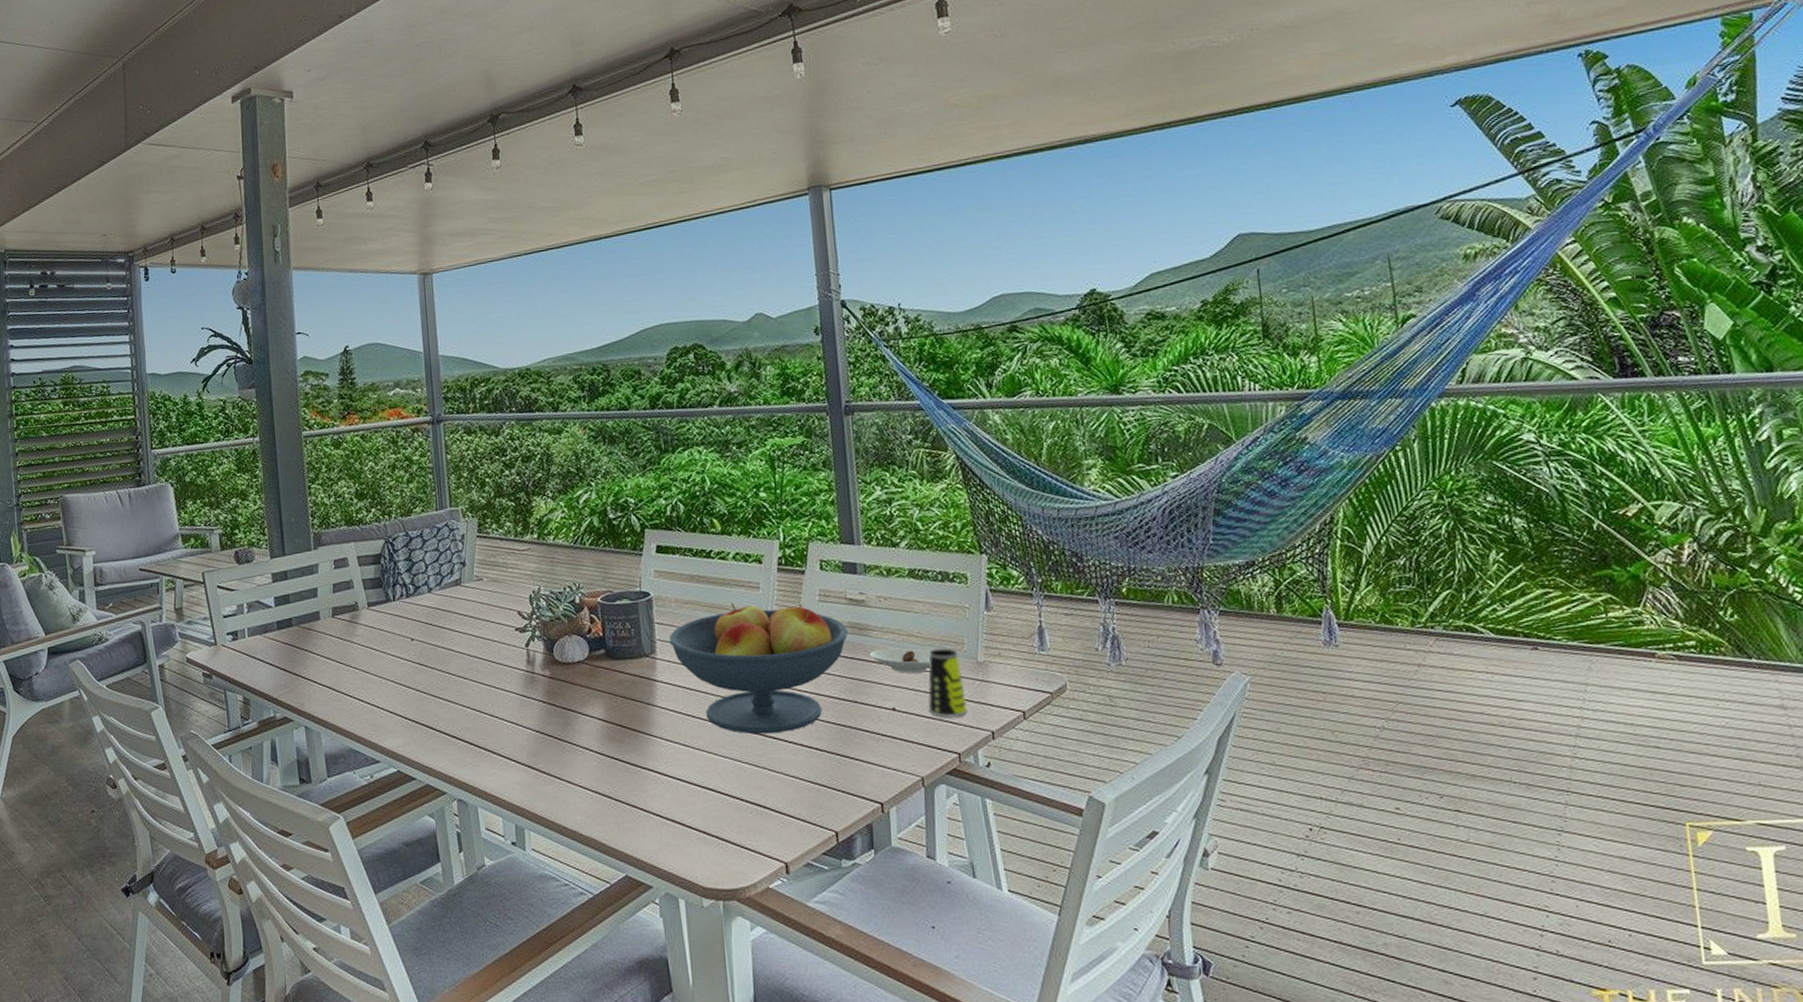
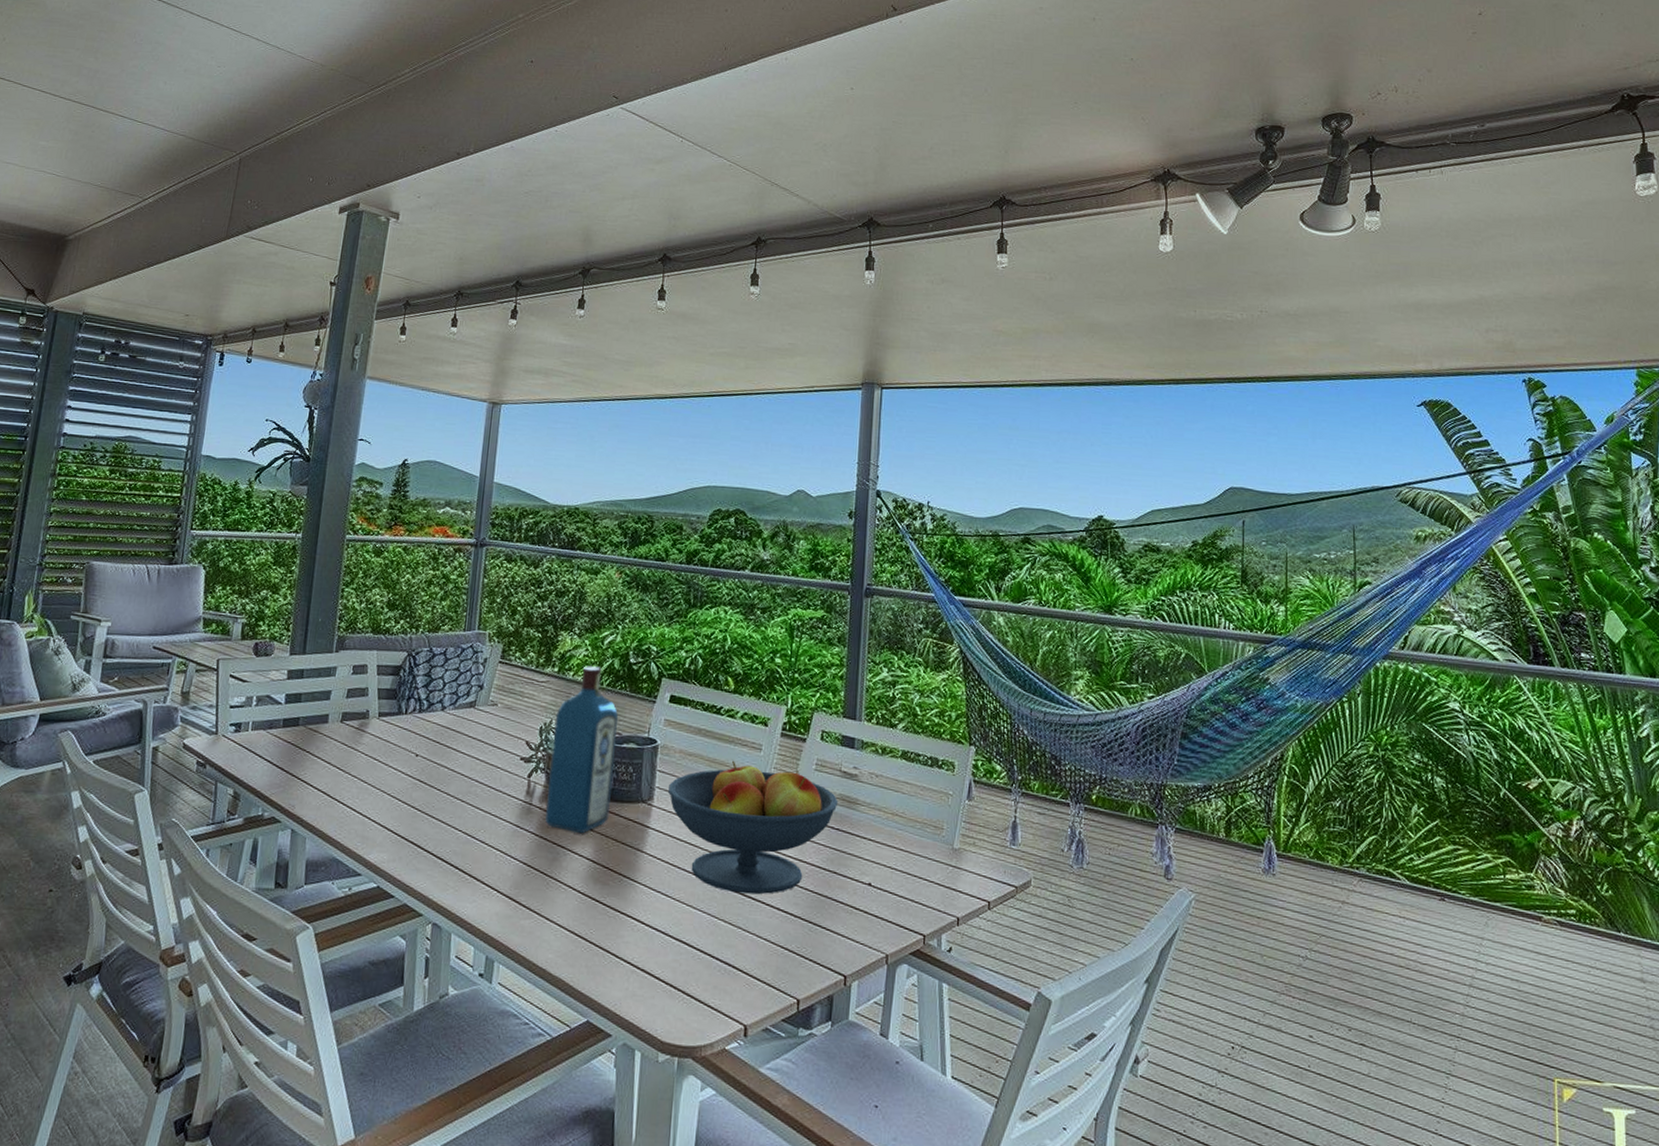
liquor: none [543,527,614,696] -> present [545,666,619,834]
saucer: present [869,648,931,674] -> none [854,824,911,853]
cup: present [928,648,968,718] -> none [901,830,938,900]

